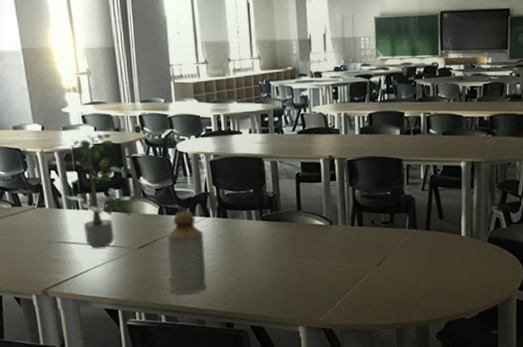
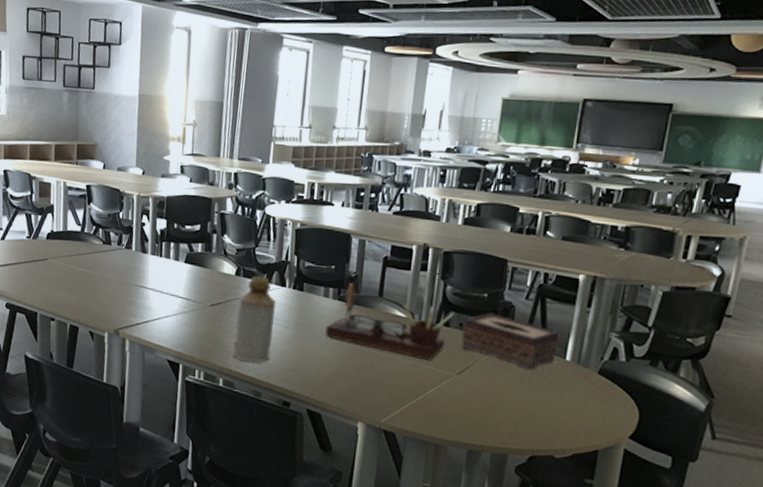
potted plant: present [66,131,131,248] -> none [152,183,212,299]
desk organizer: none [254,203,366,260] -> present [325,283,454,361]
tissue box: none [374,207,454,250] -> present [461,312,560,370]

